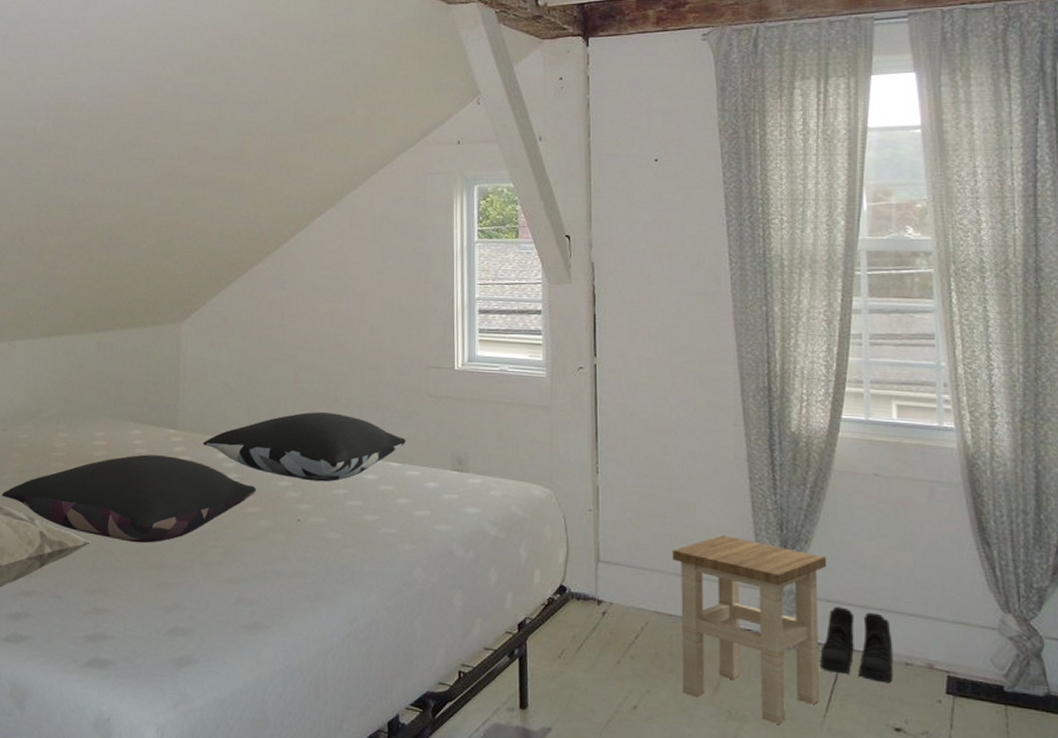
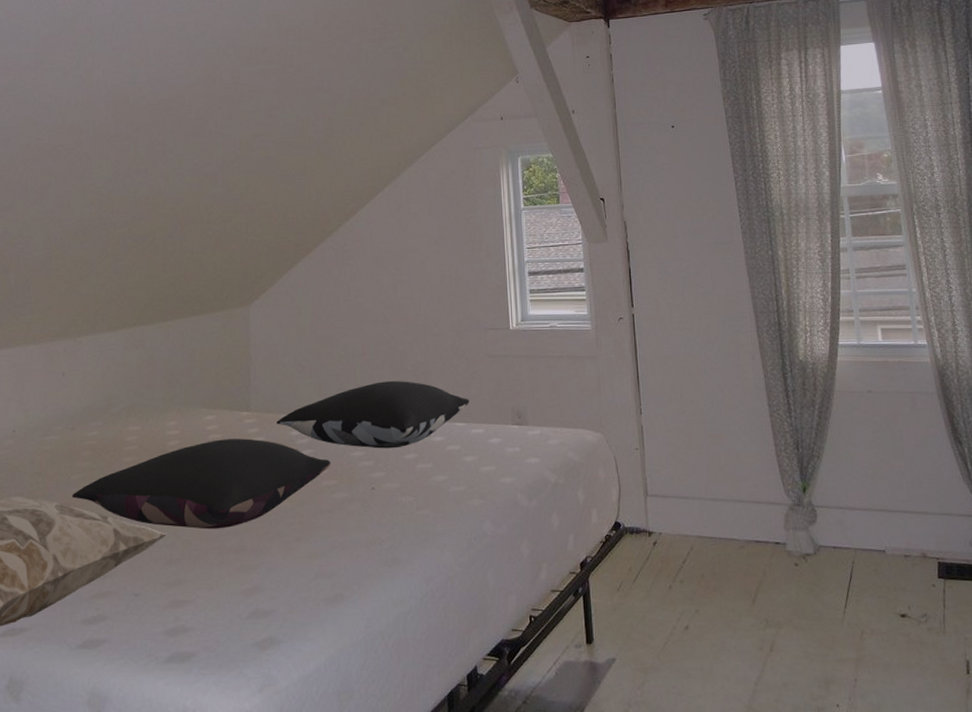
stool: present [672,534,827,724] -> none [709,458,839,625]
boots: present [820,606,893,683] -> none [836,512,896,576]

